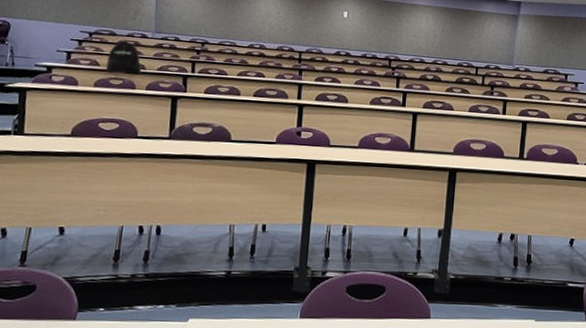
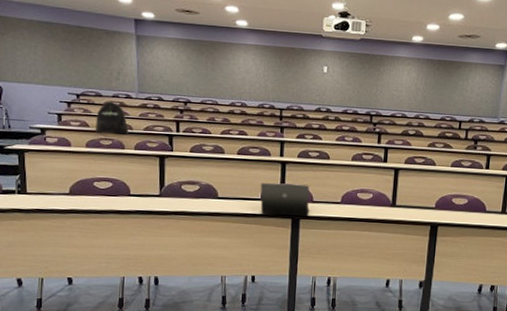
laptop: none [275,125,327,161] -> present [260,182,310,216]

